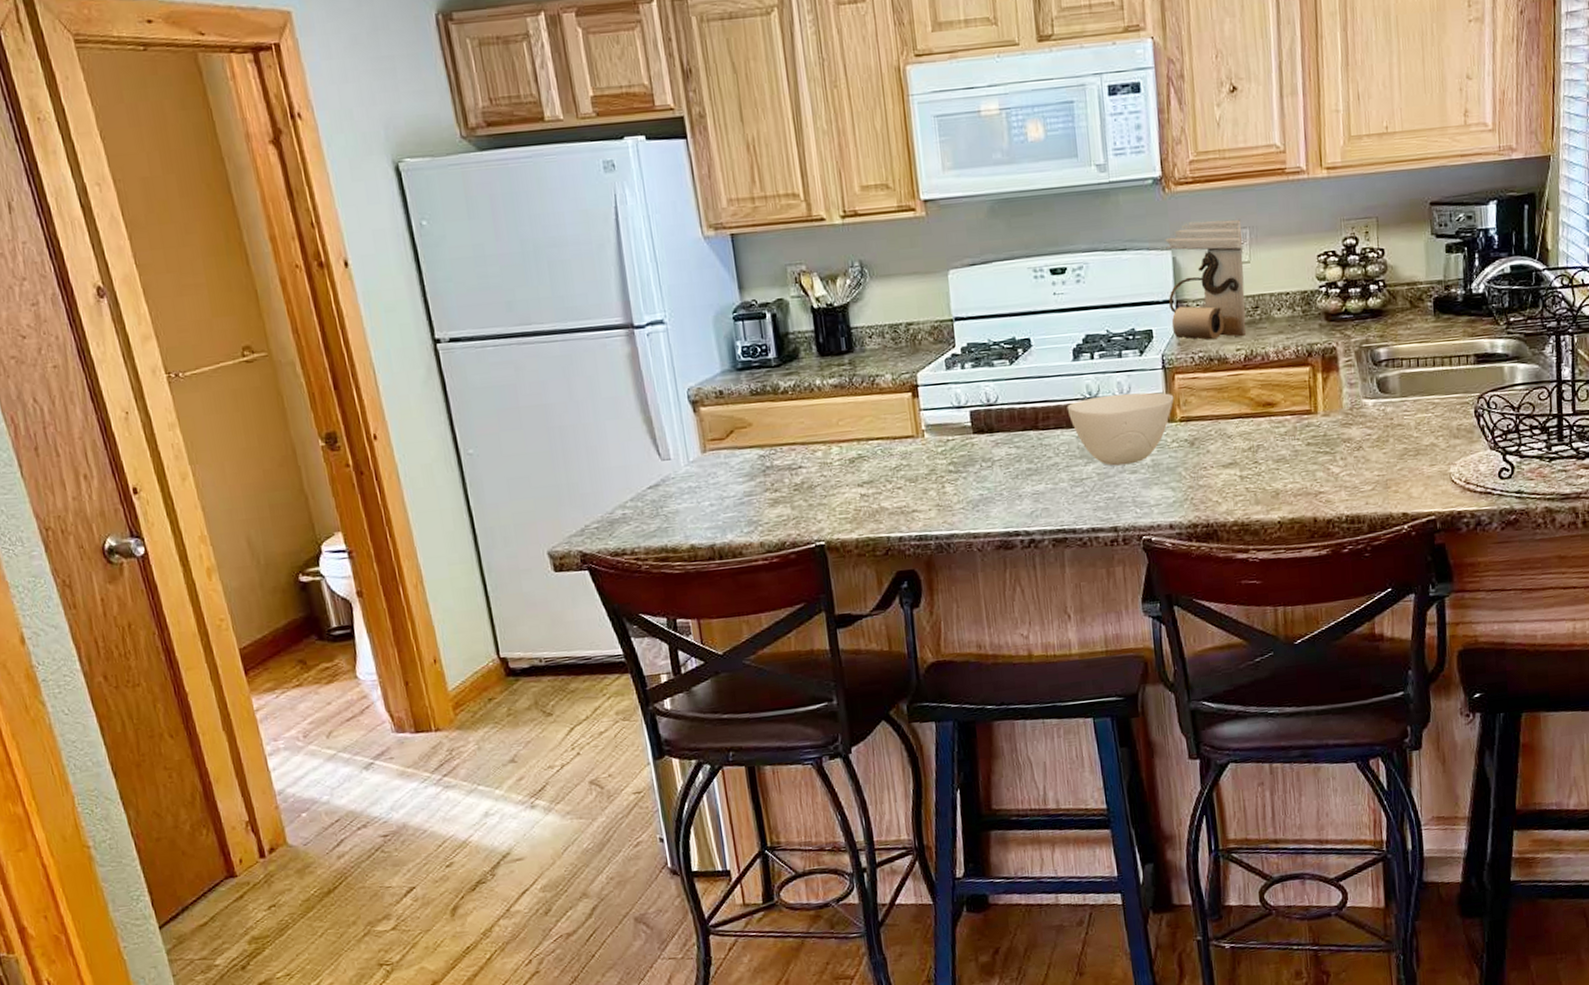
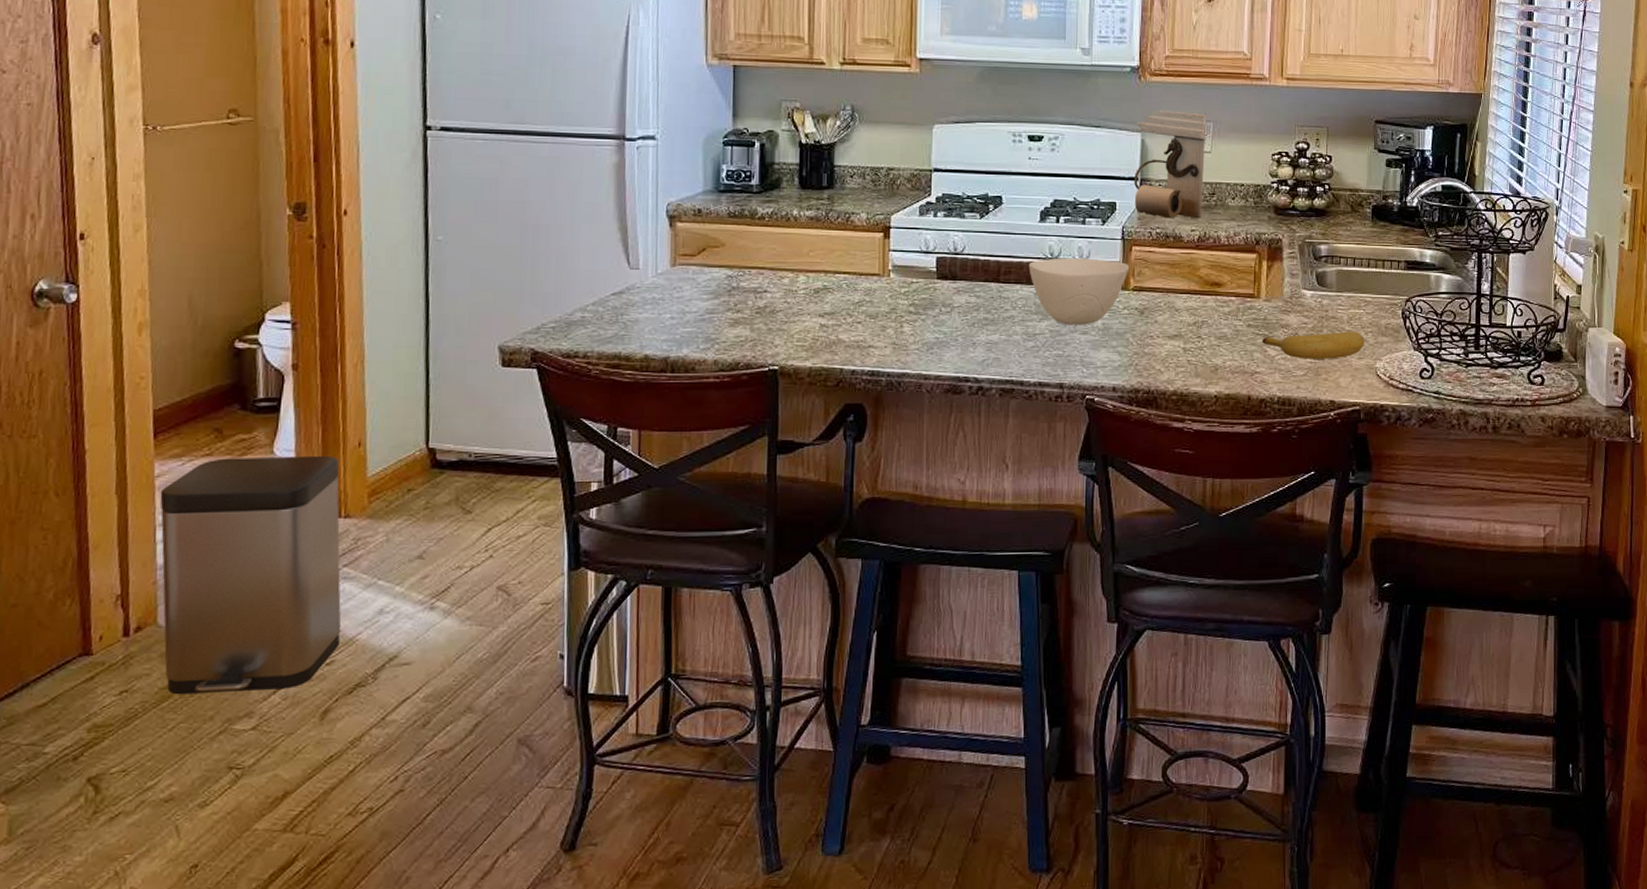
pedal bin: none [262,674,454,904] -> present [160,455,342,694]
banana: none [1324,436,1436,473] -> present [1262,331,1365,359]

